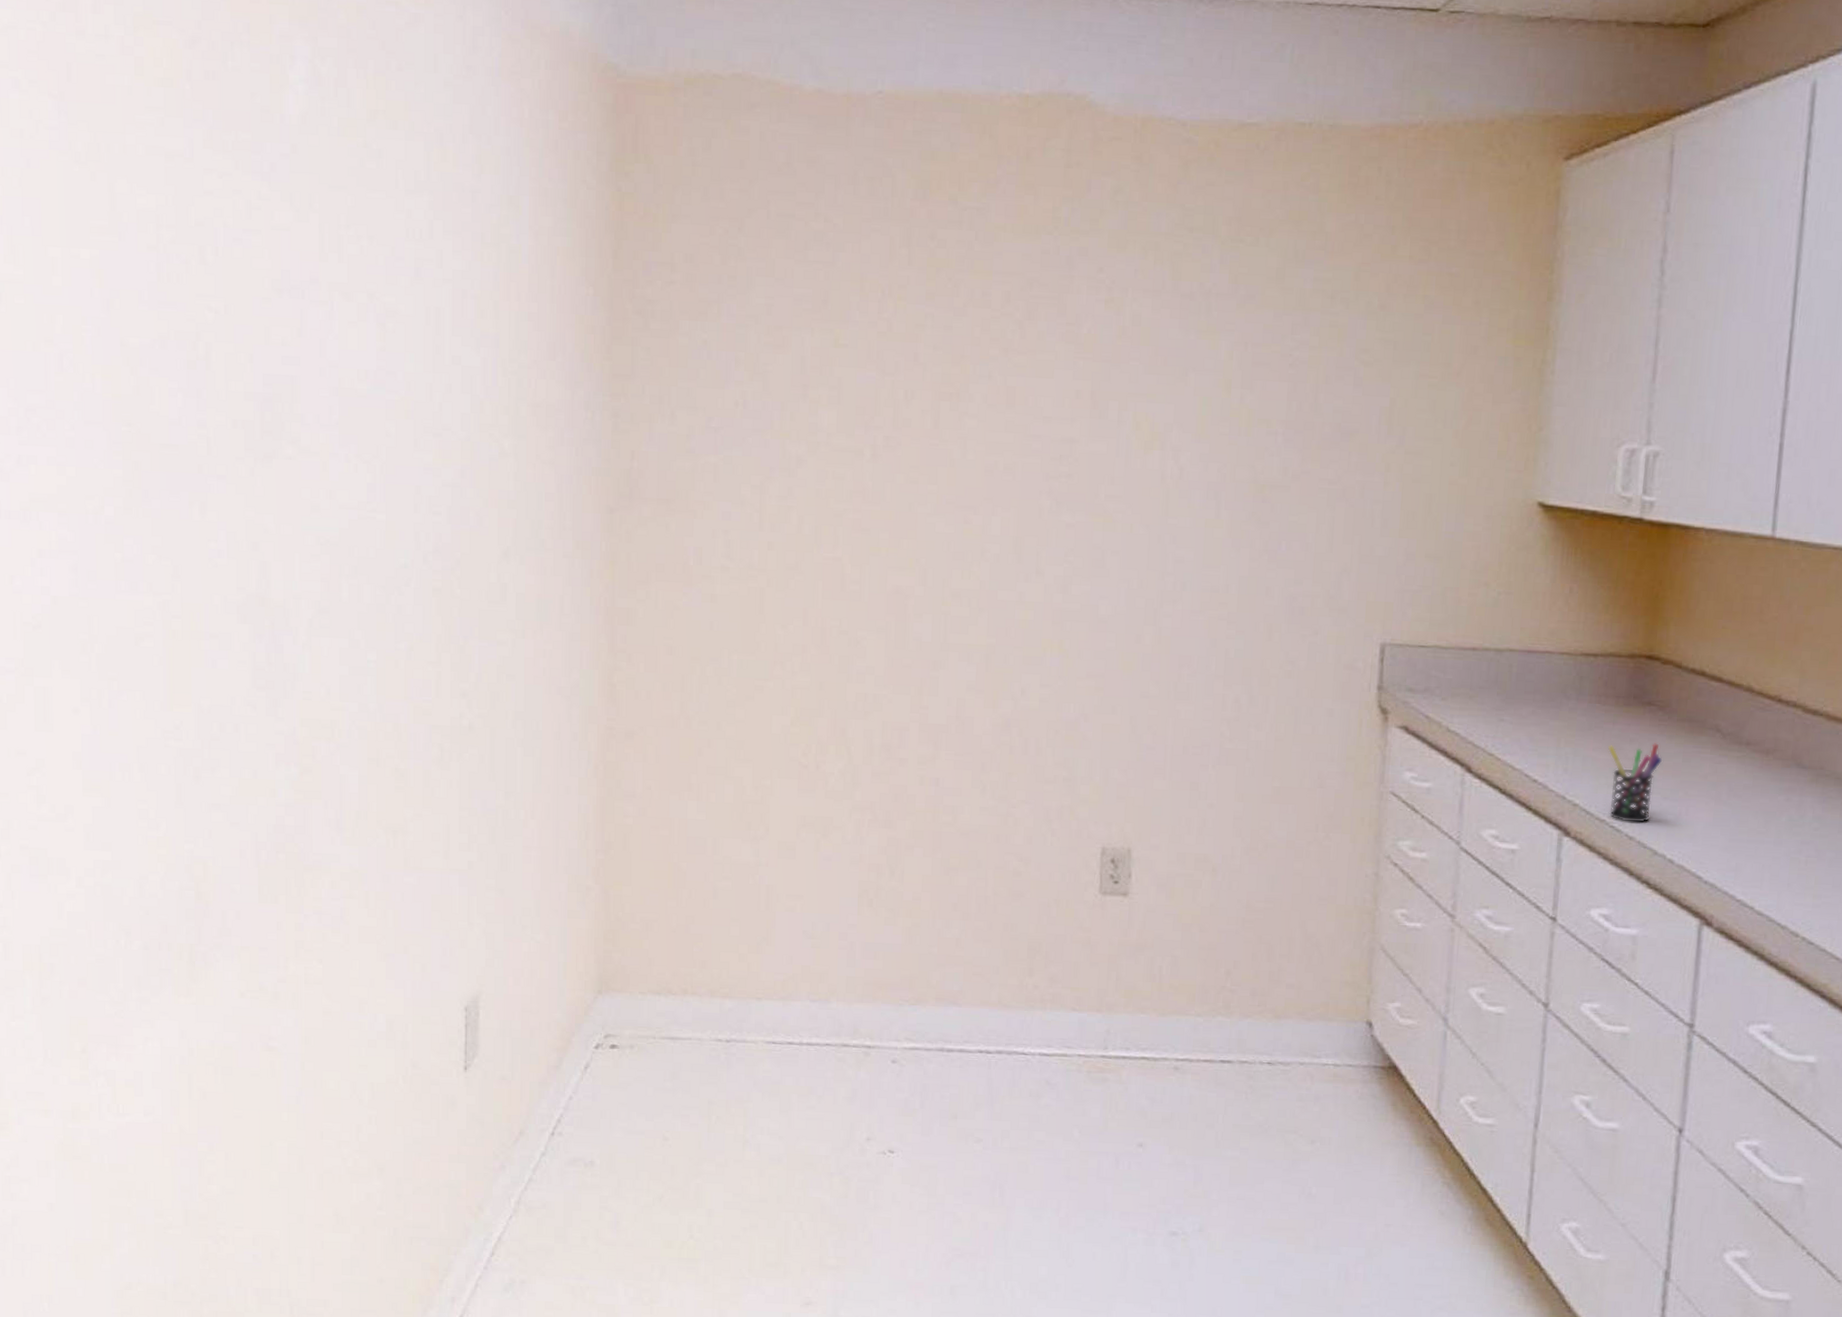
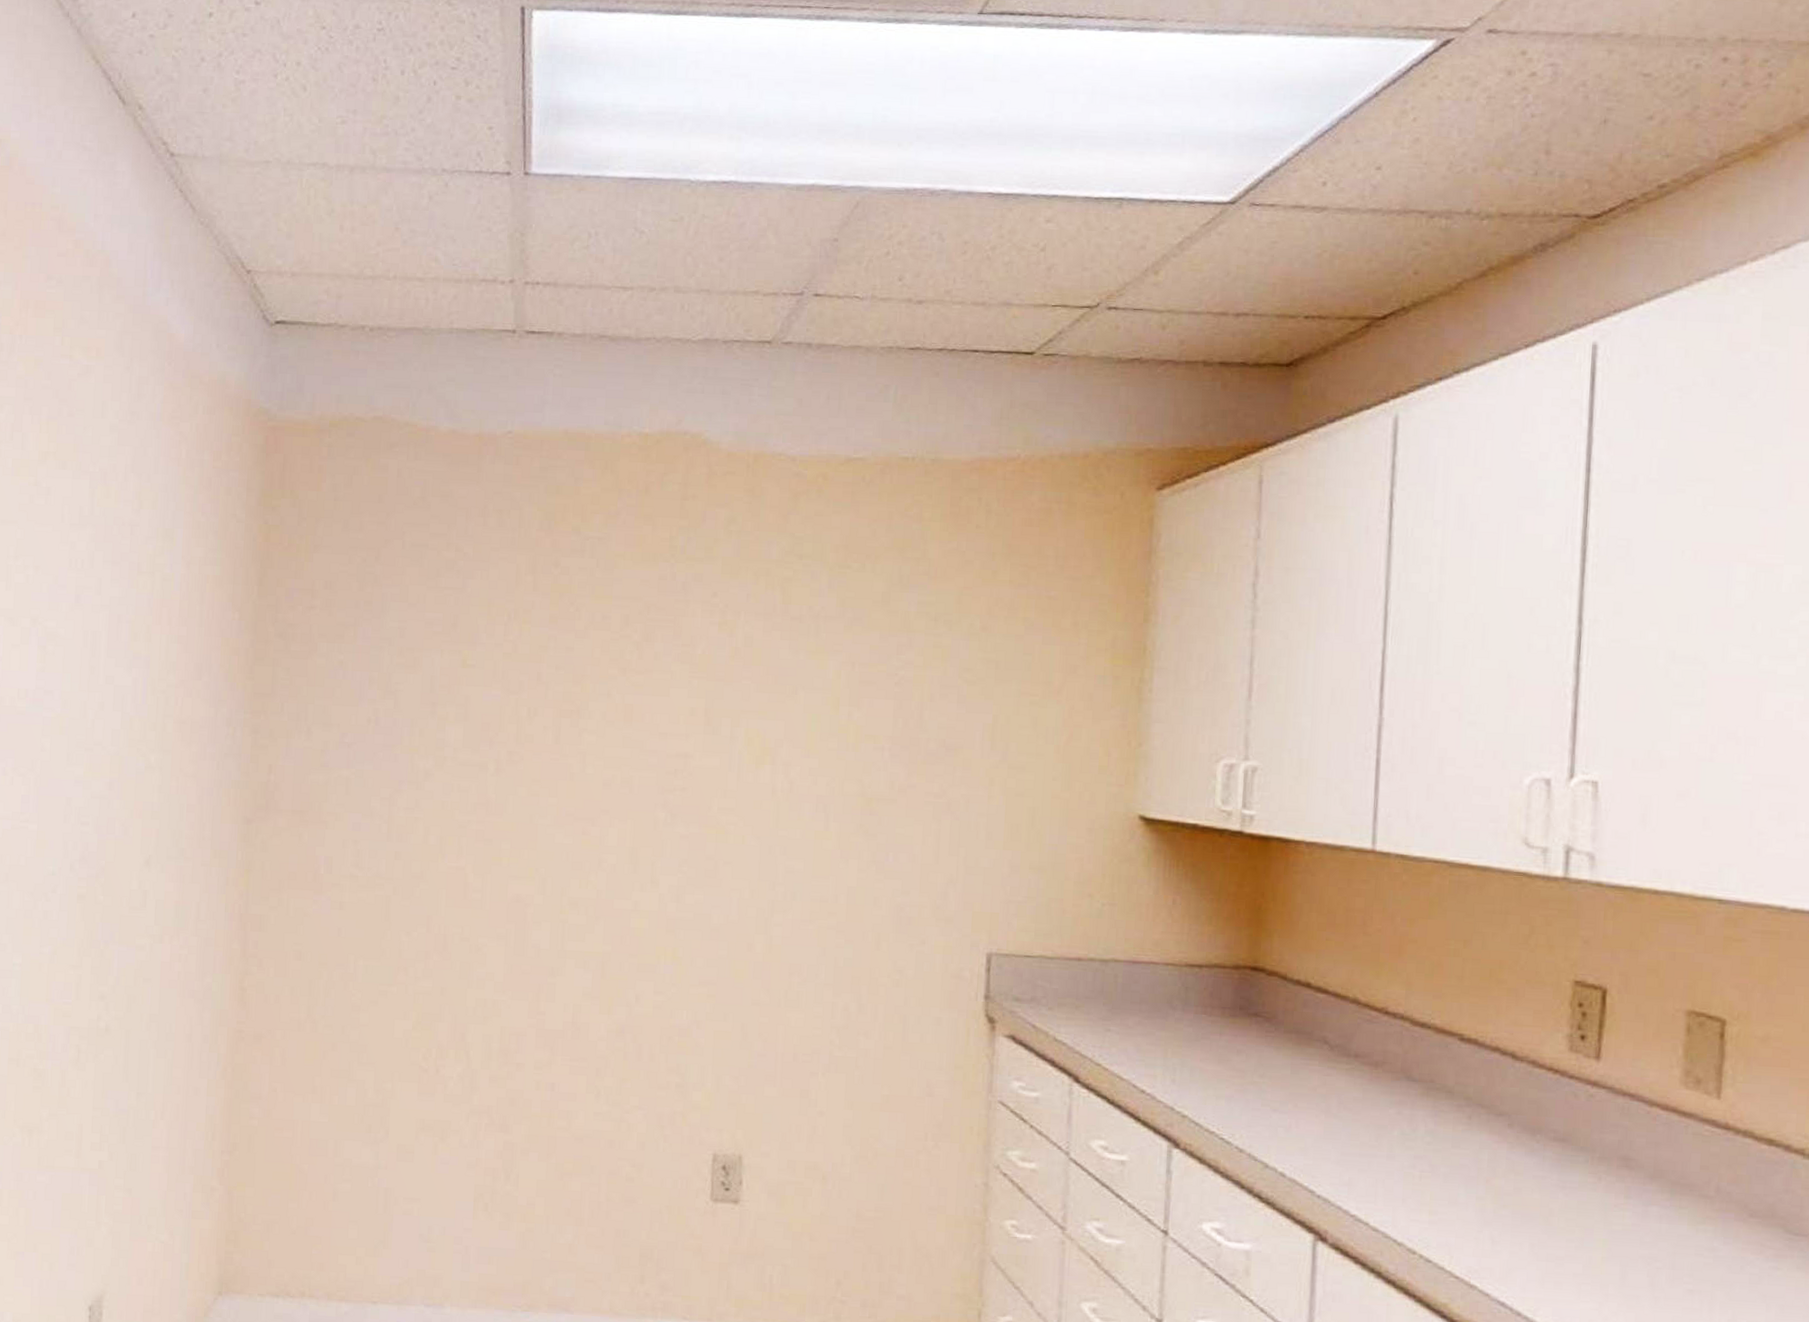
pen holder: present [1608,743,1662,823] -> none [1215,1054,1270,1135]

